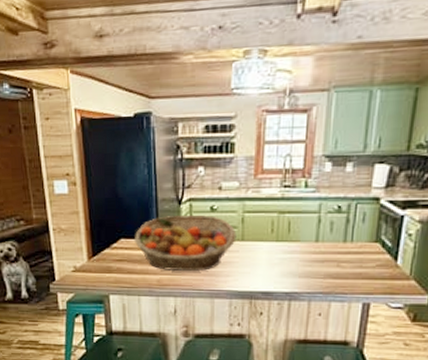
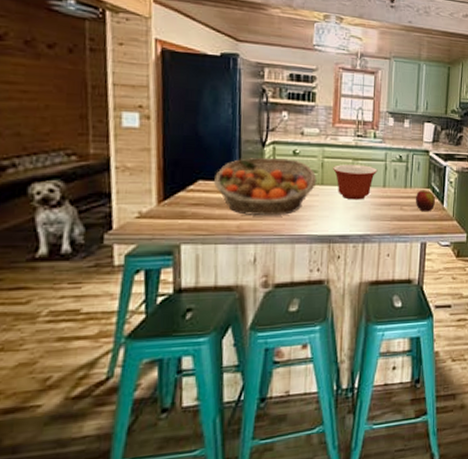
mixing bowl: none [255,218,309,256] -> present [333,164,378,200]
apple: none [357,244,386,269] -> present [415,190,436,212]

